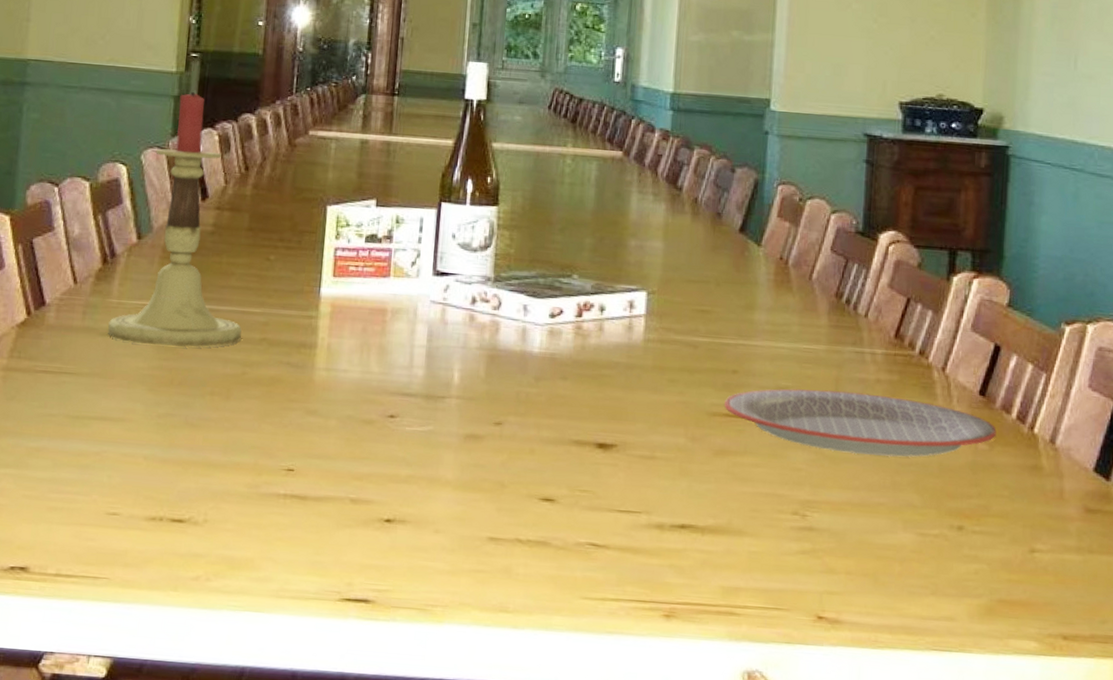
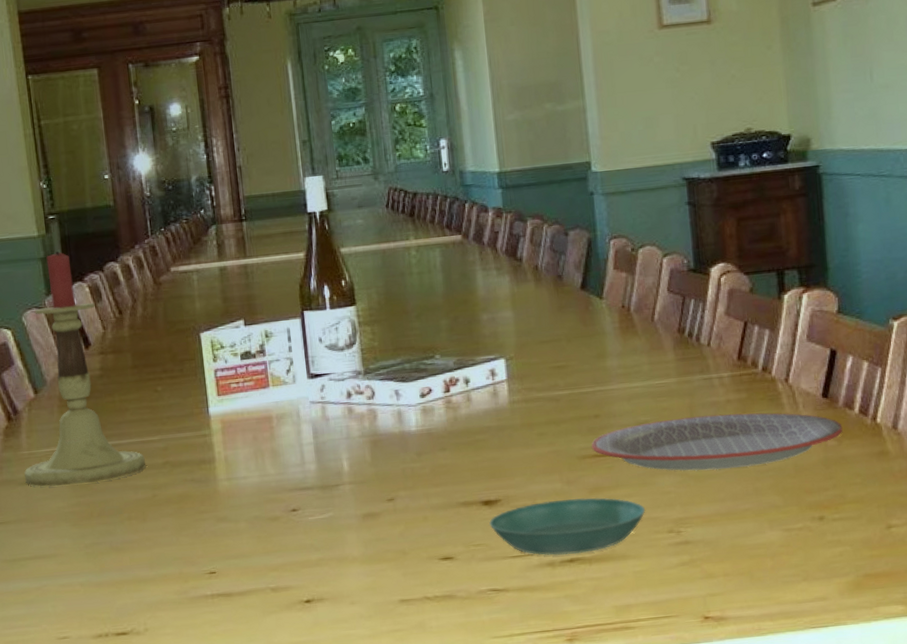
saucer: none [600,455,772,521] -> present [489,497,646,556]

